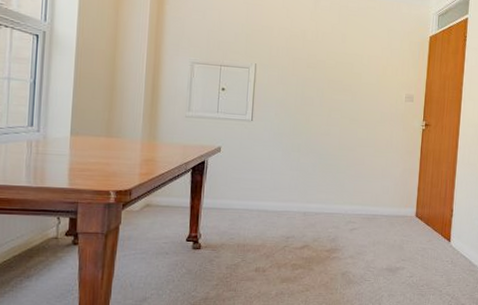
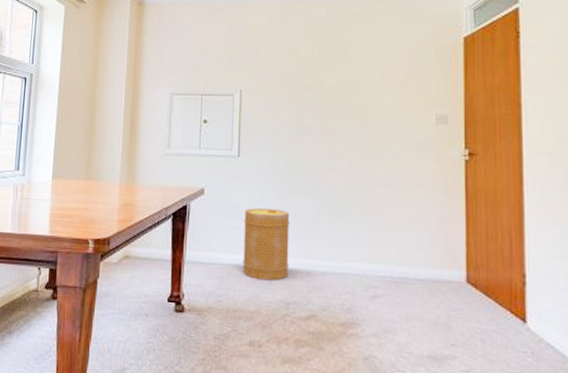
basket: none [252,163,292,221] -> present [243,208,290,281]

